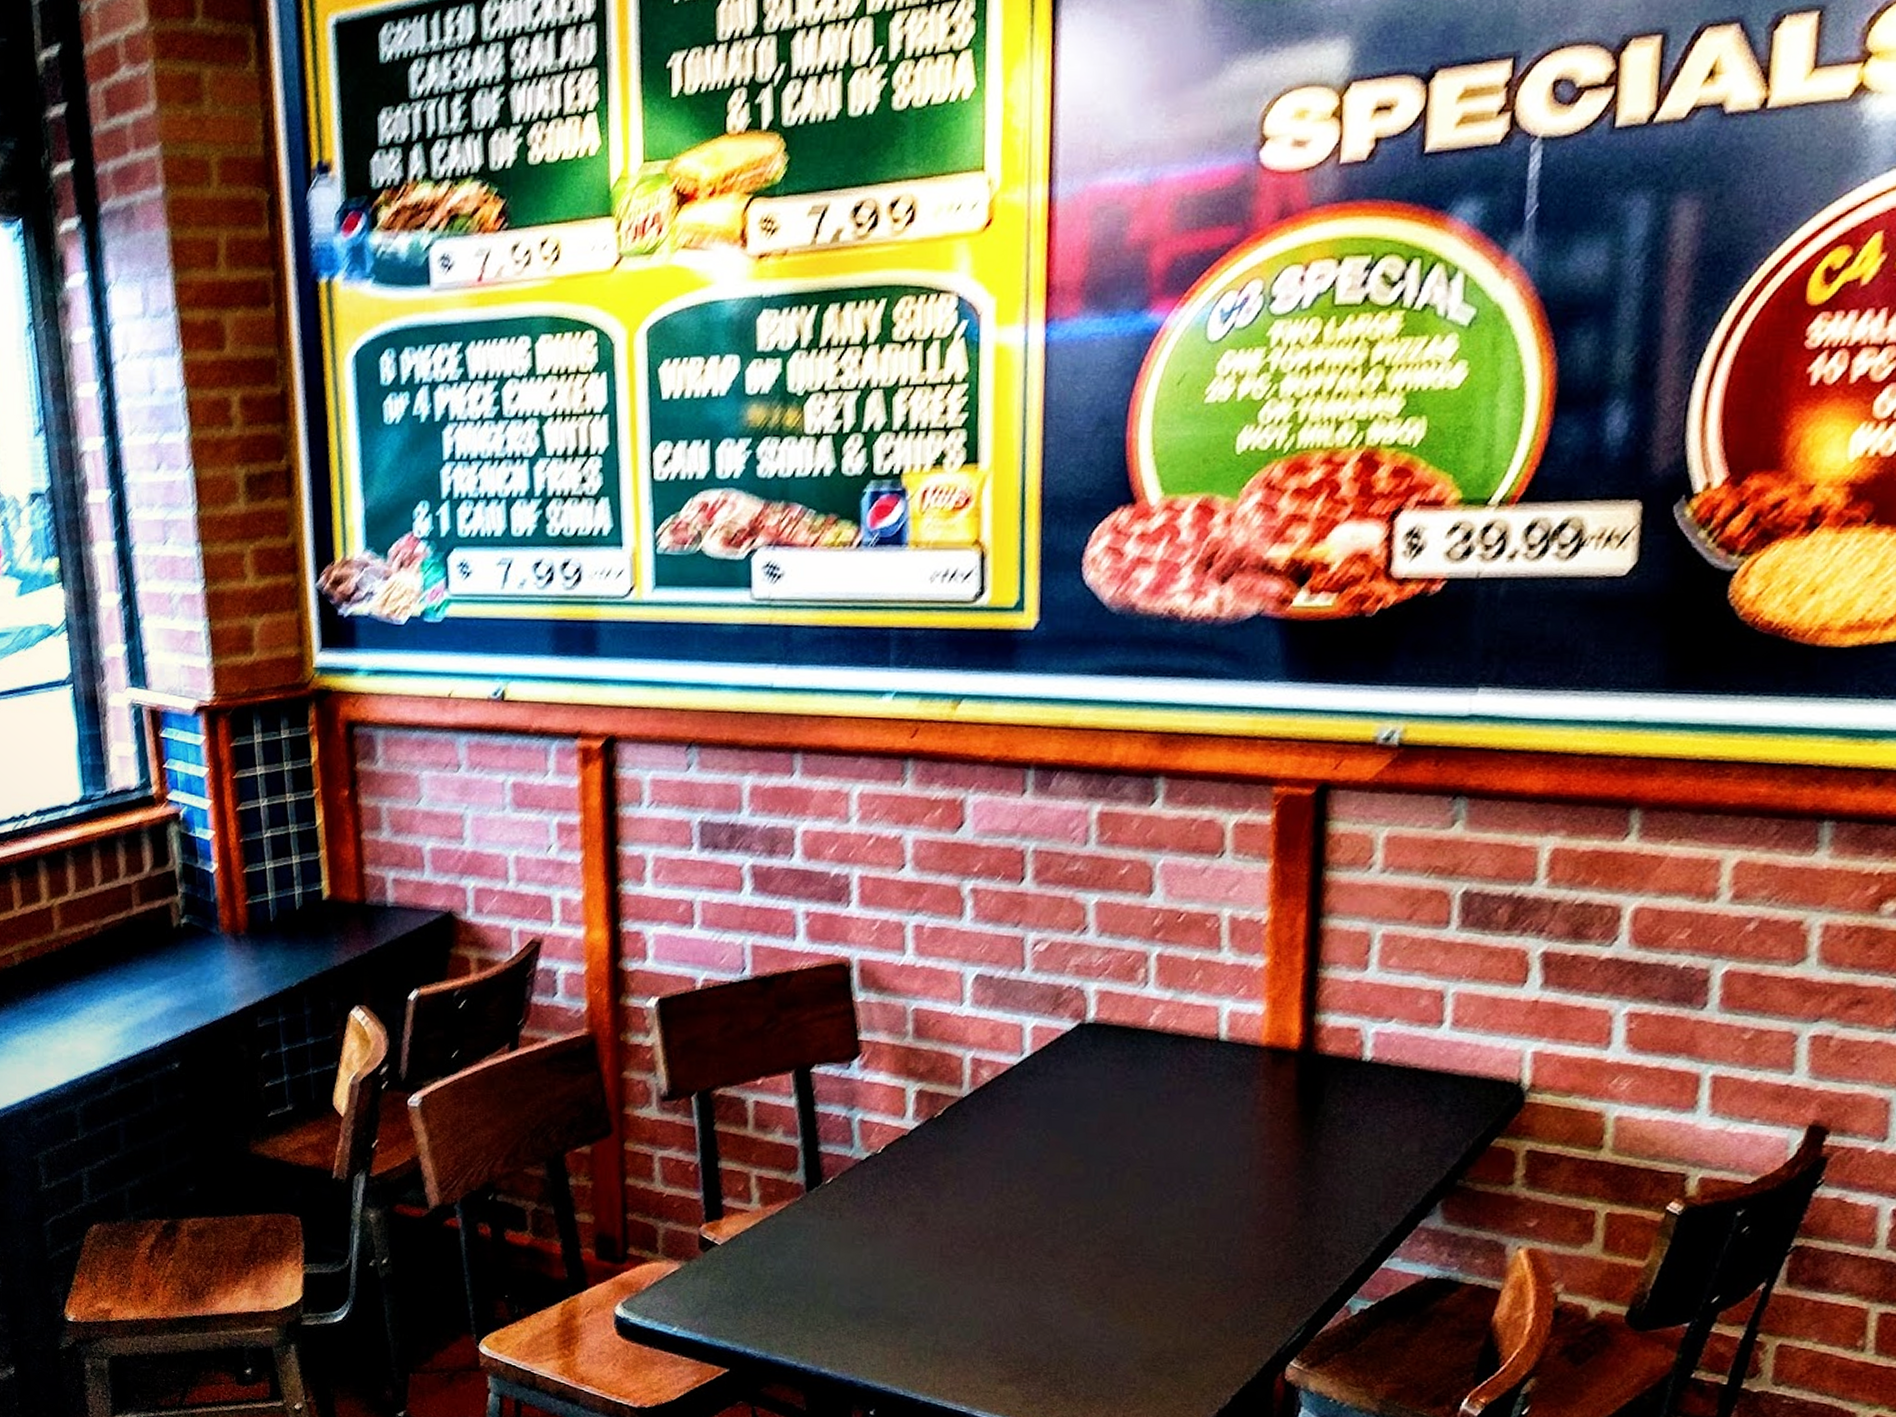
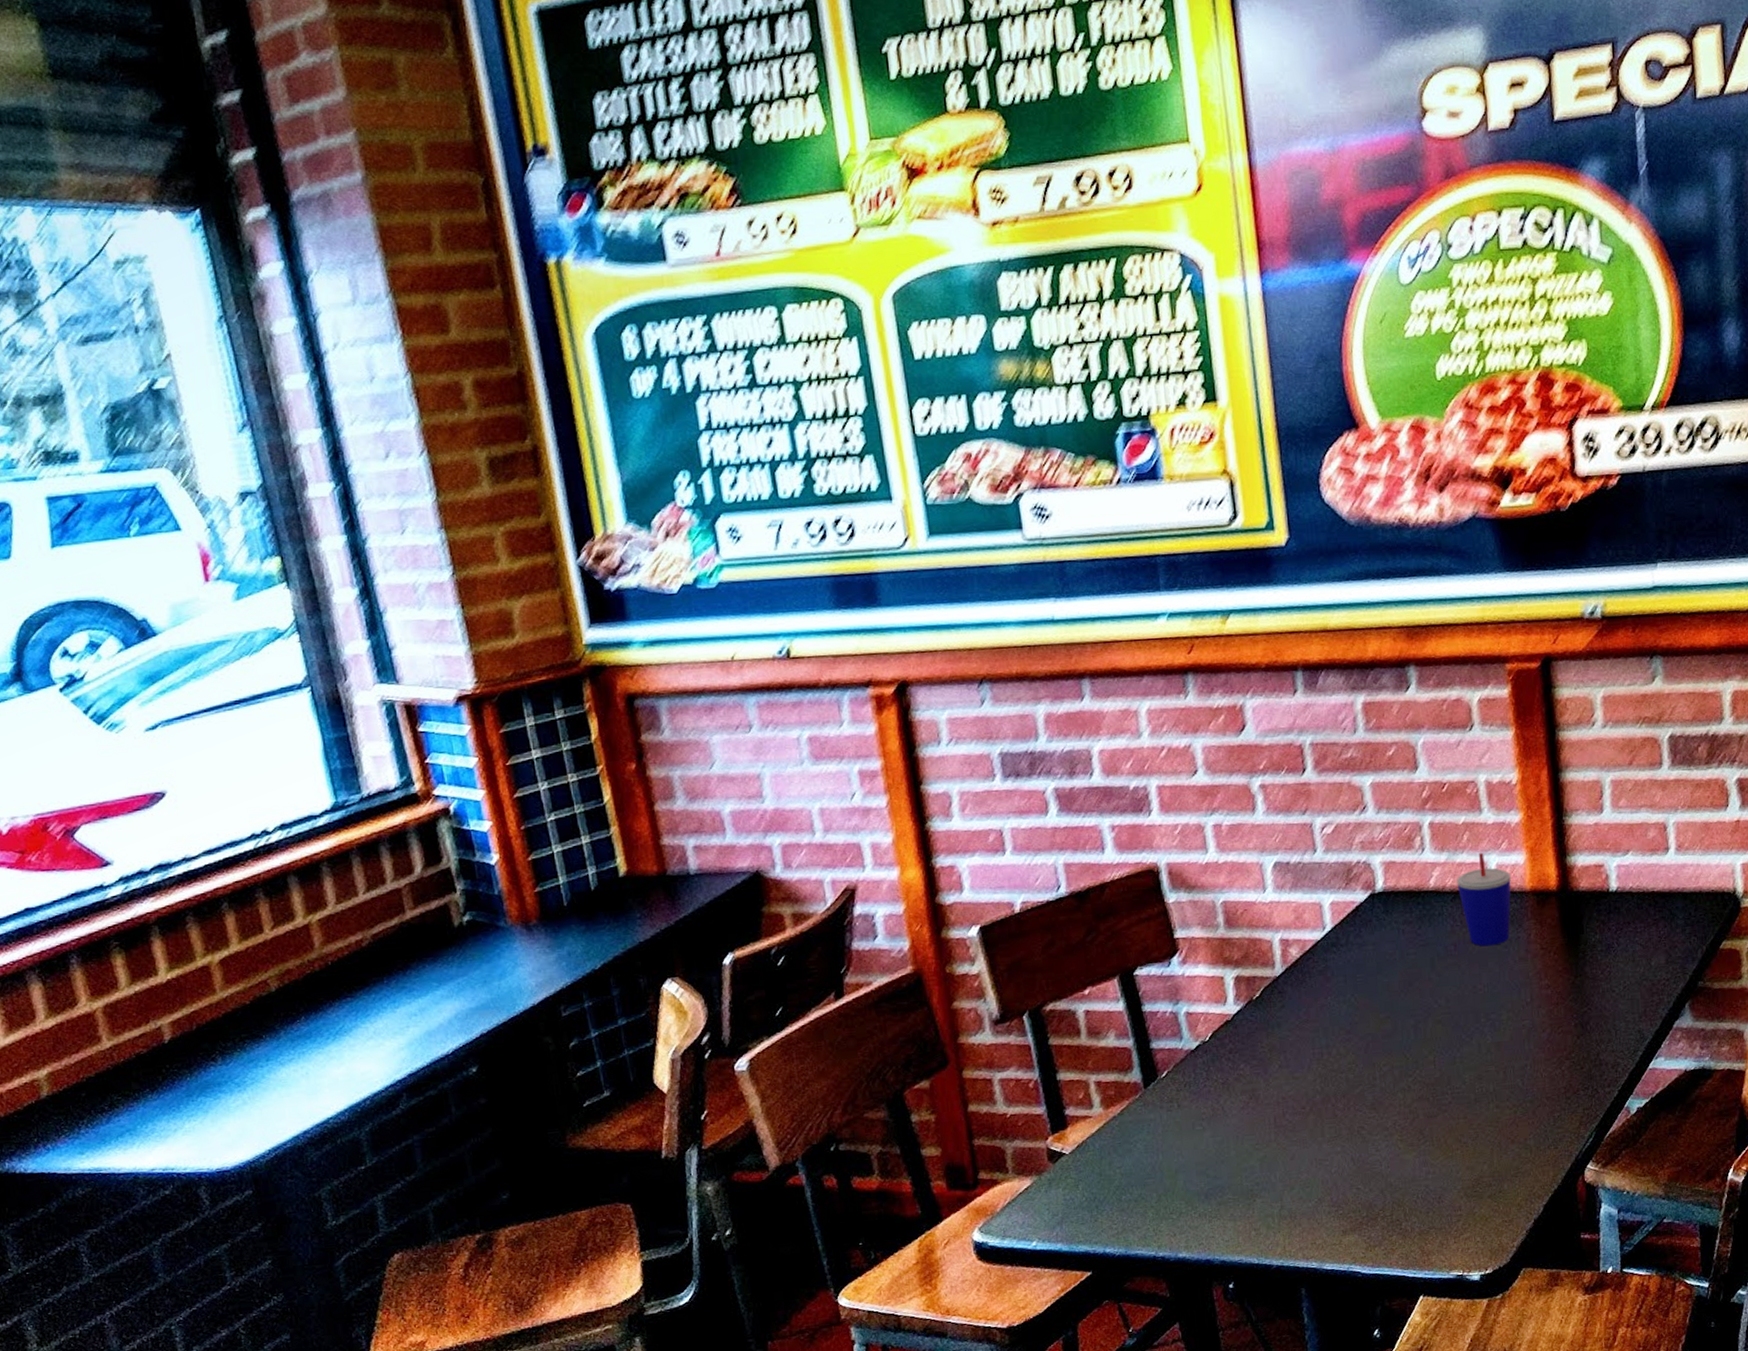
beverage cup: none [1180,995,1245,1101] -> present [1456,852,1511,946]

